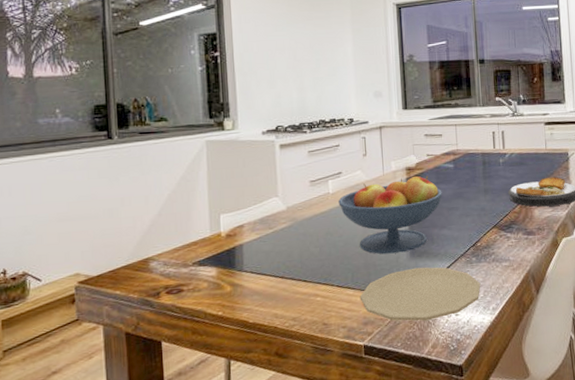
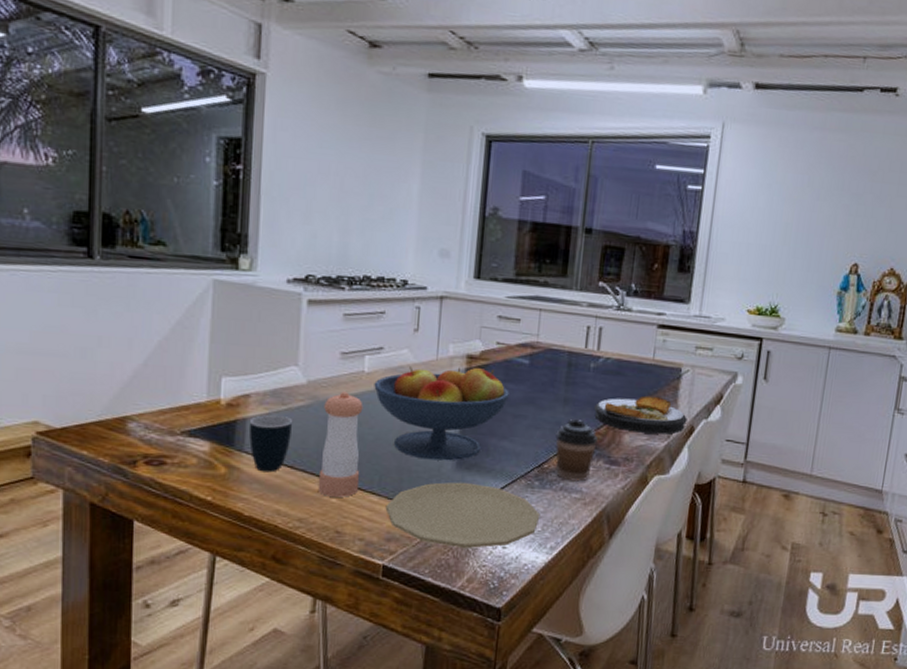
mug: none [245,238,279,285] -> present [248,415,292,473]
pepper shaker: none [302,211,337,296] -> present [317,392,363,497]
coffee cup: none [482,204,515,253] -> present [555,419,598,482]

